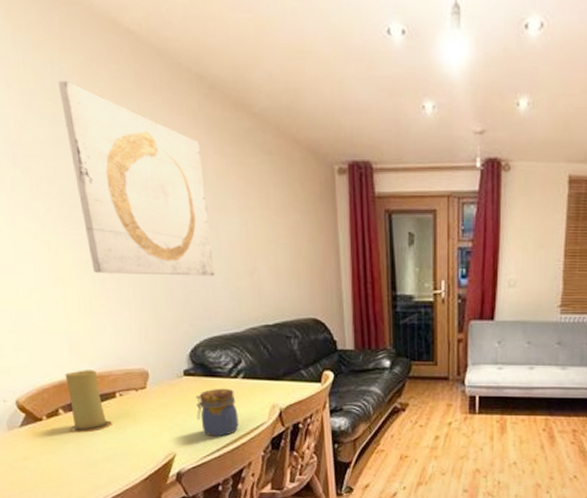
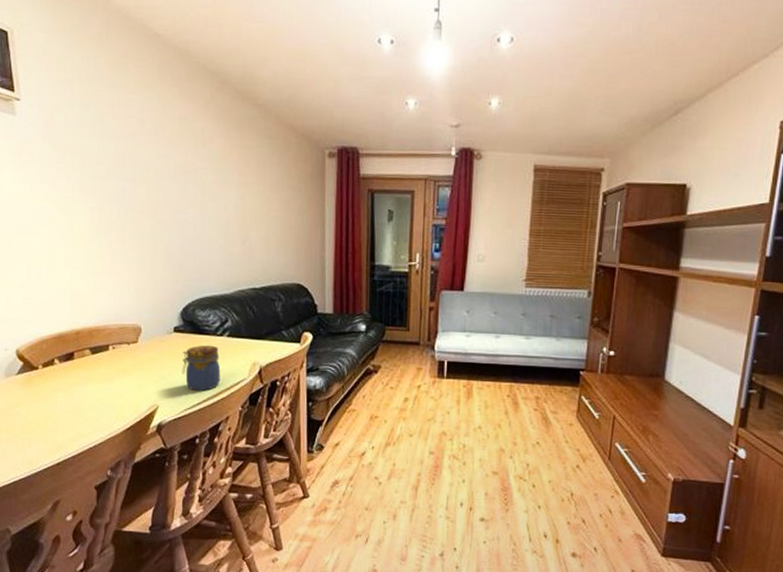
wall art: present [57,80,215,276] -> none [91,72,212,243]
candle: present [65,370,112,433] -> none [61,323,102,383]

